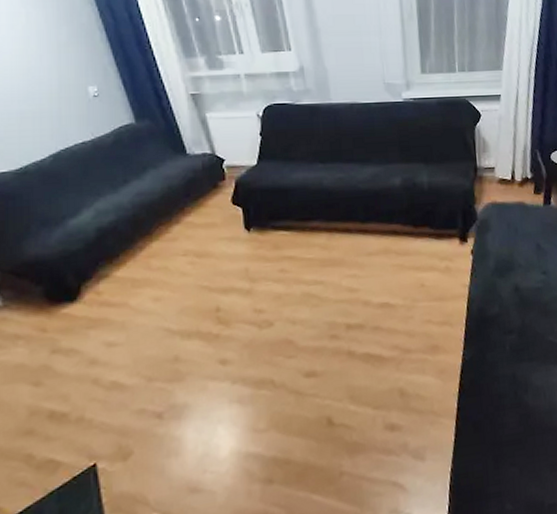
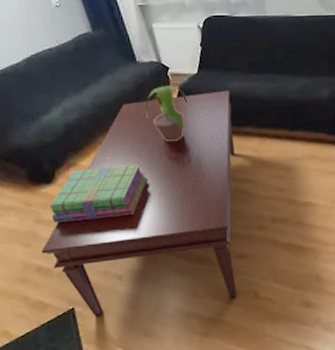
coffee table: none [56,182,307,474] -> present [41,90,237,317]
stack of books: none [72,271,198,351] -> present [50,165,148,223]
potted plant: none [195,178,246,243] -> present [145,84,188,142]

